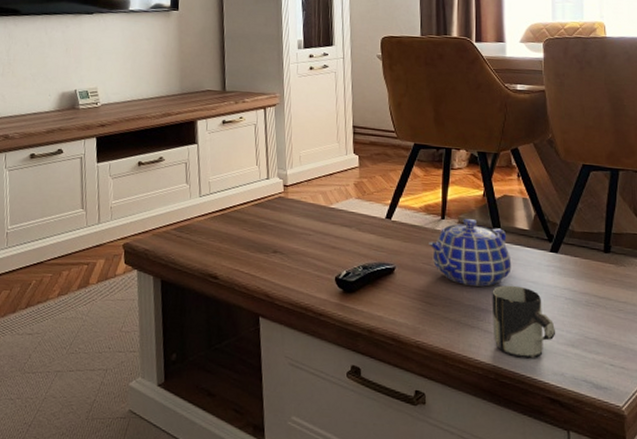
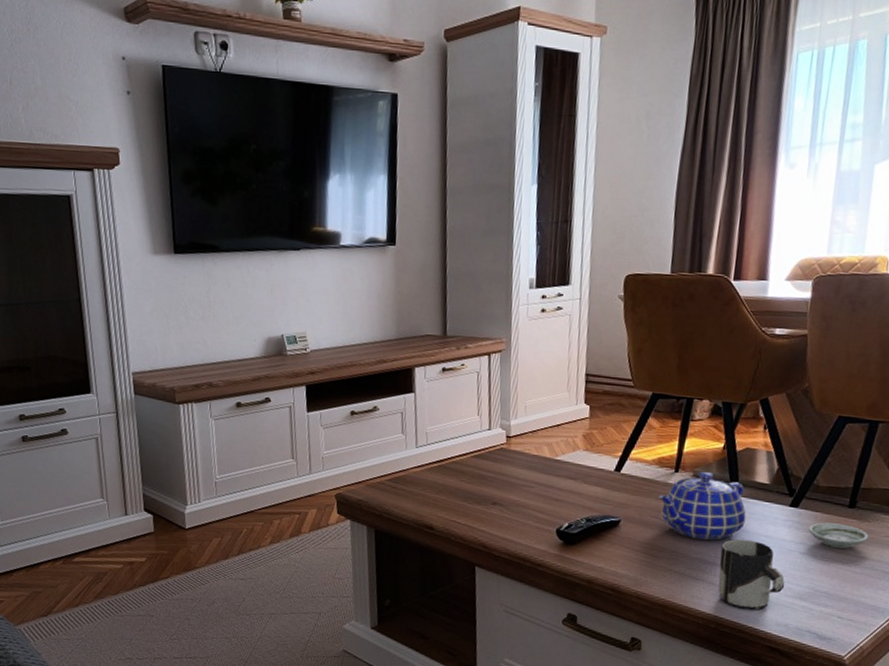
saucer: none [571,267,626,294] -> present [808,522,868,549]

